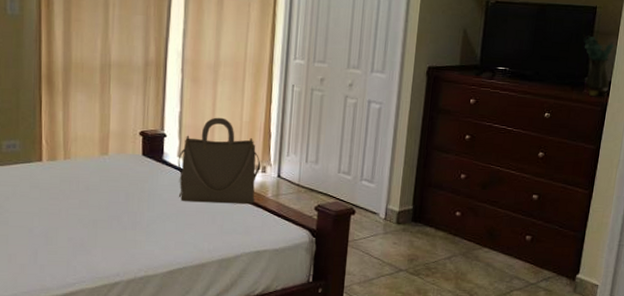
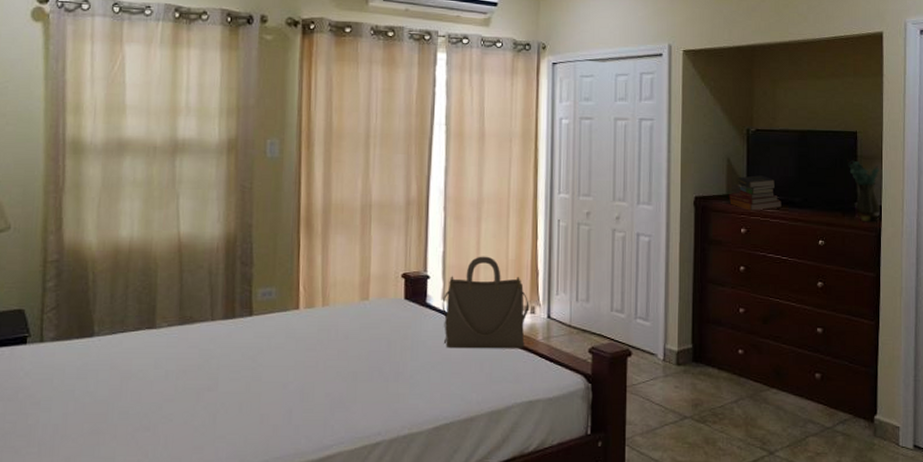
books: none [461,47,513,83] -> present [728,175,782,211]

